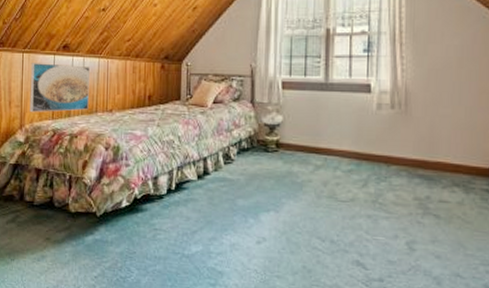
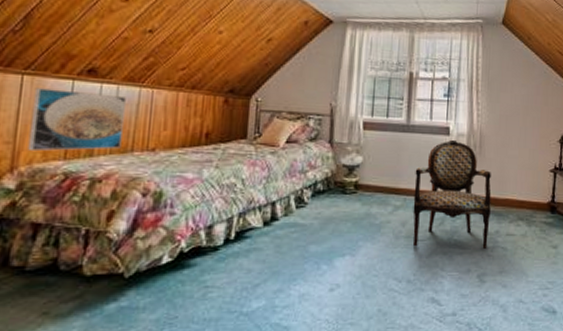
armchair: none [334,97,420,216] -> present [412,139,491,250]

